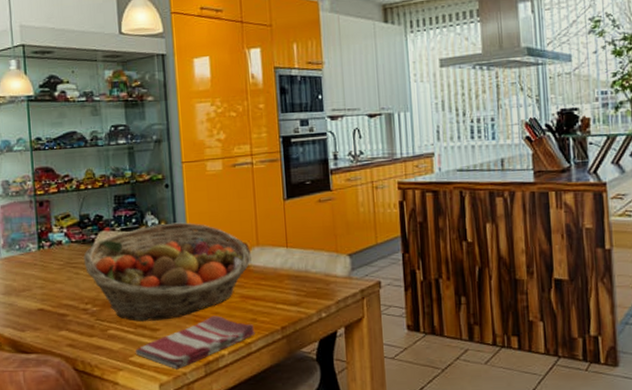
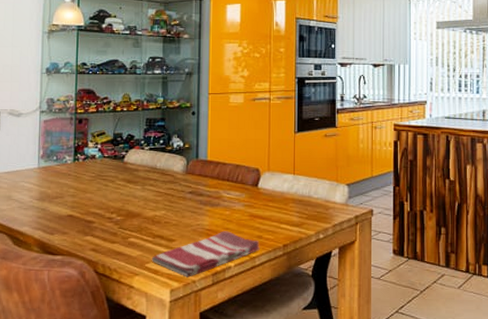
fruit basket: present [83,222,252,322] -> none [113,146,263,232]

